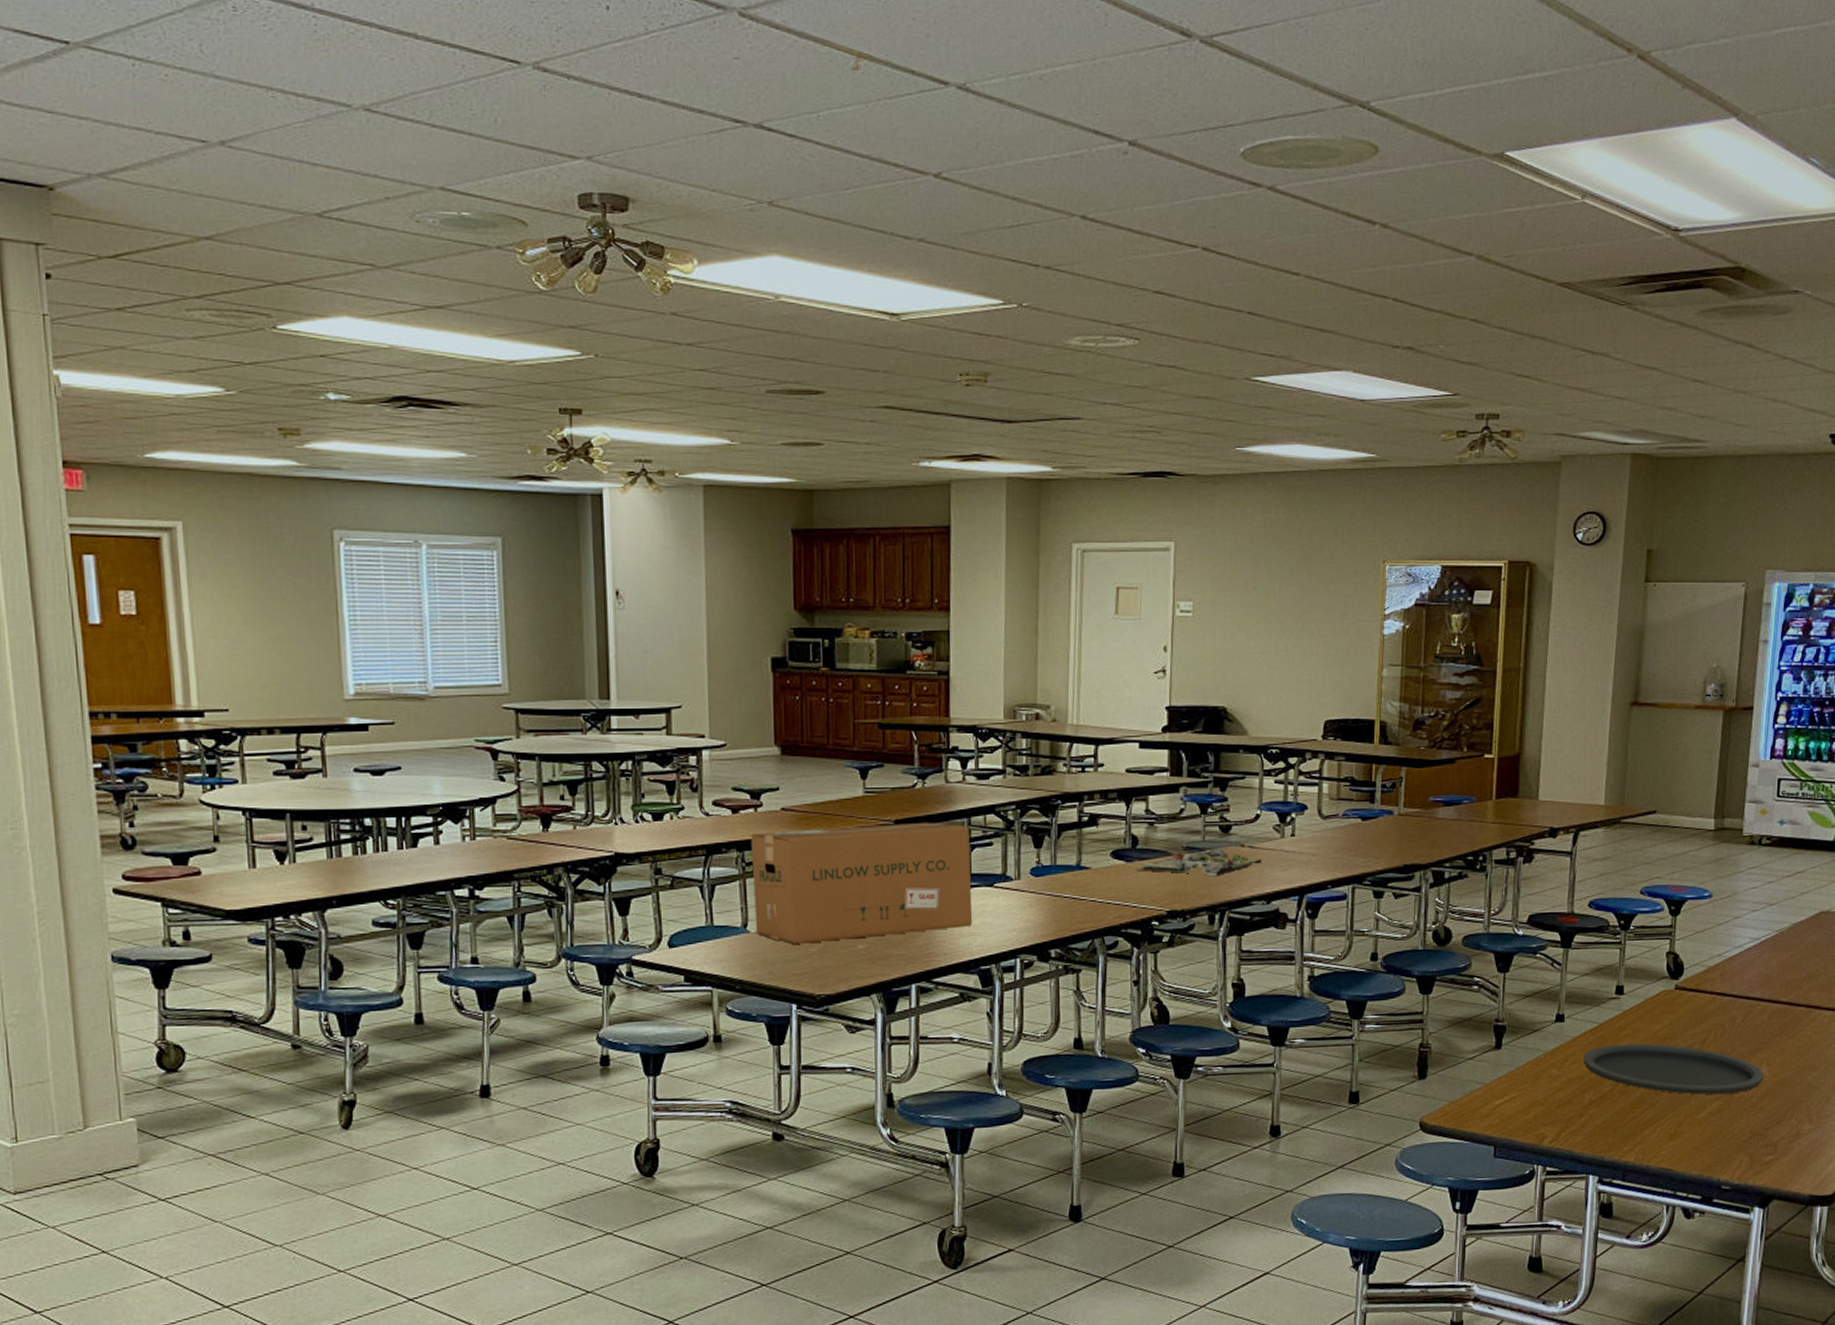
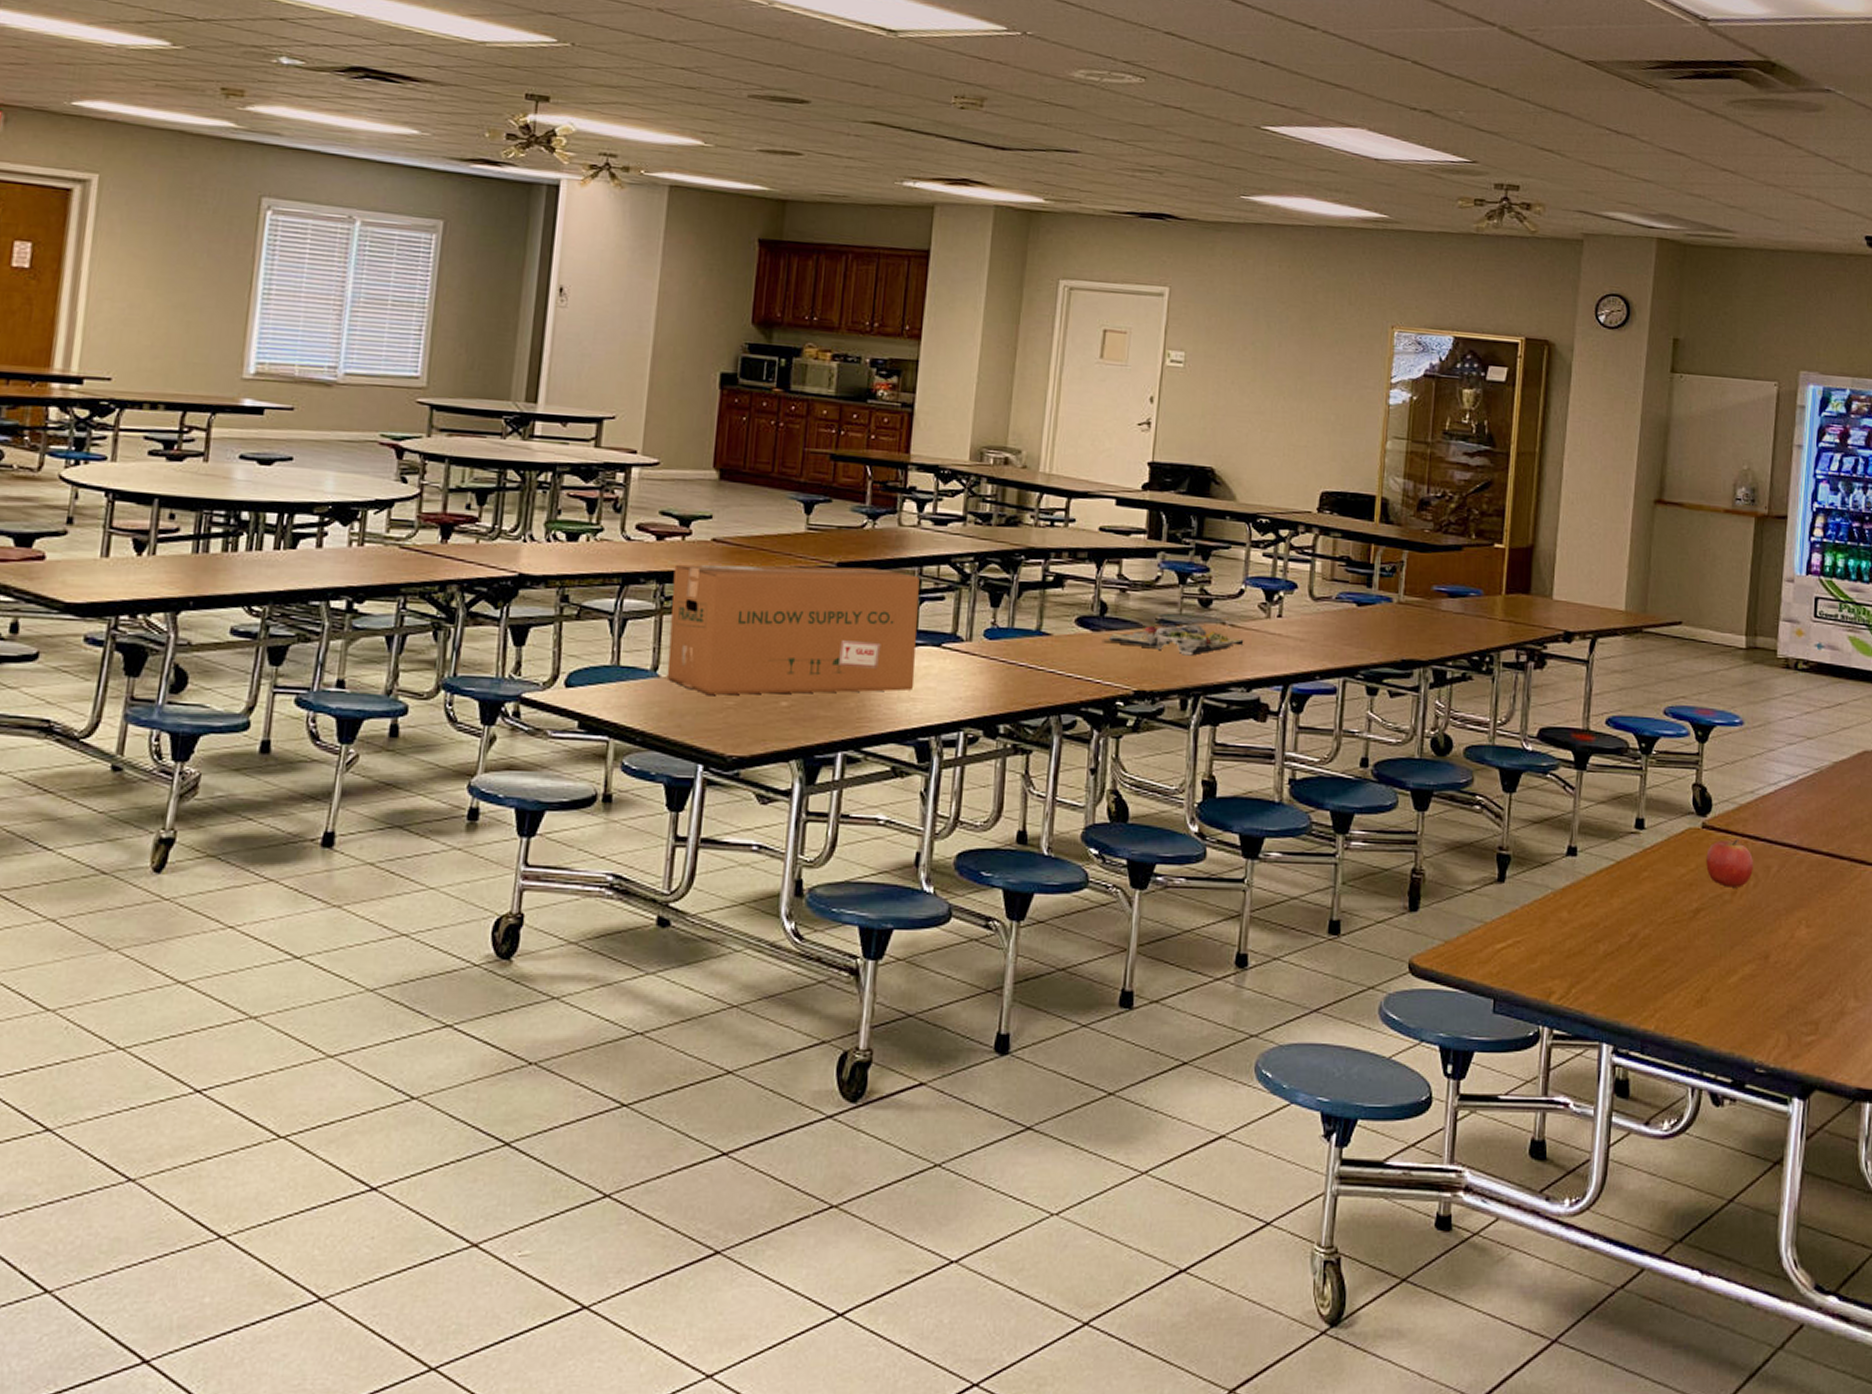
tray: present [1583,1043,1765,1095] -> none [1598,887,1804,957]
apple: none [1679,996,1721,1038] -> present [1706,839,1754,888]

